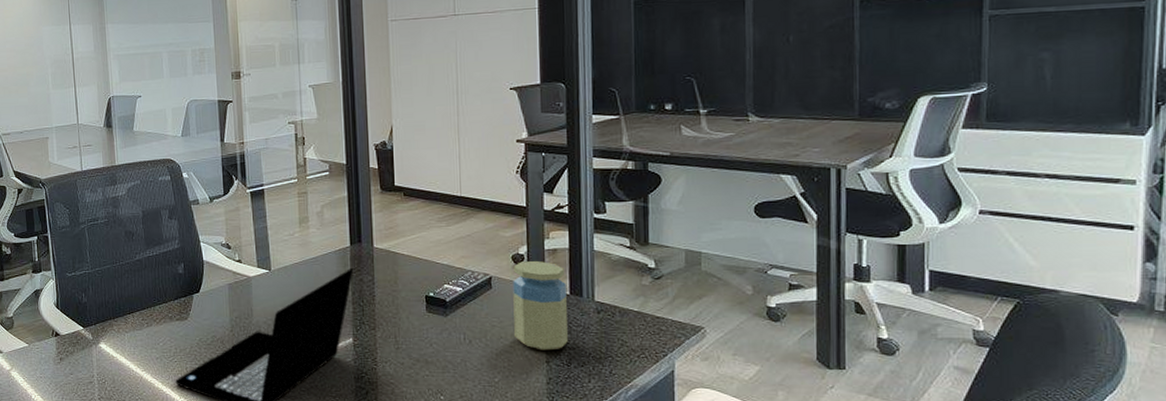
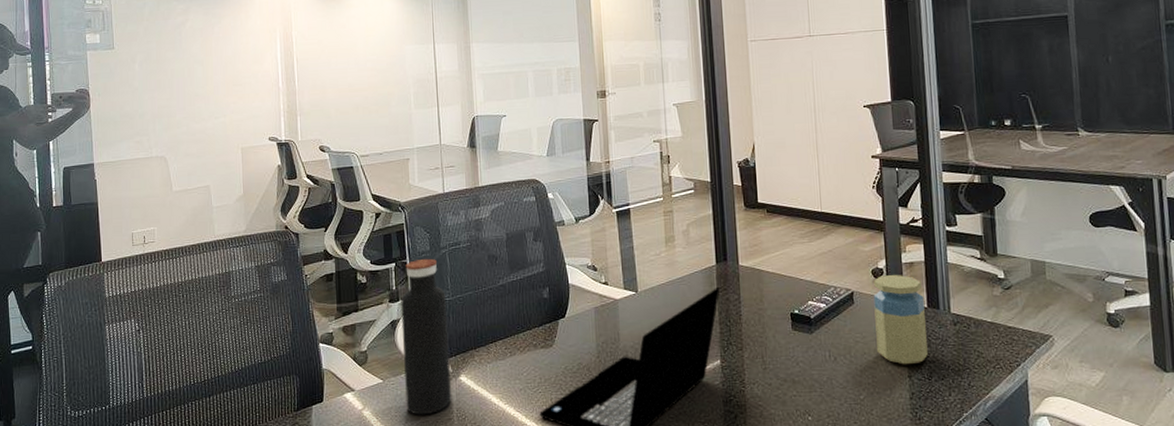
water bottle: none [43,233,92,378] -> present [401,258,451,415]

